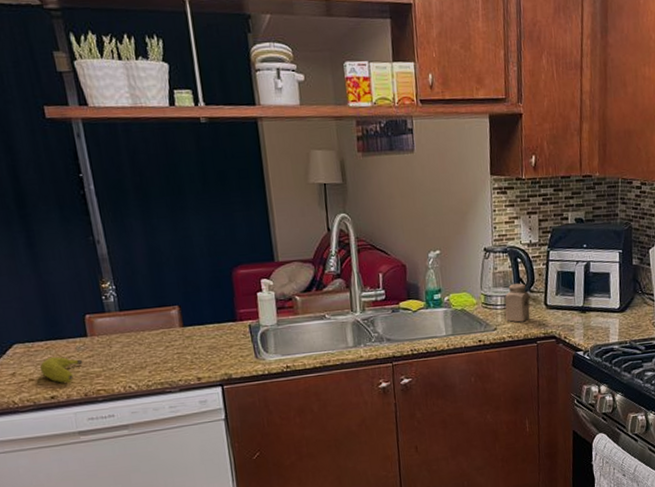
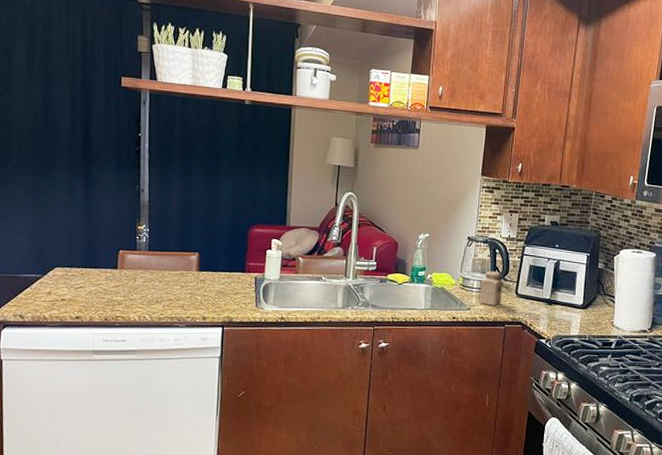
fruit: present [39,356,83,383] -> none [72,282,109,306]

